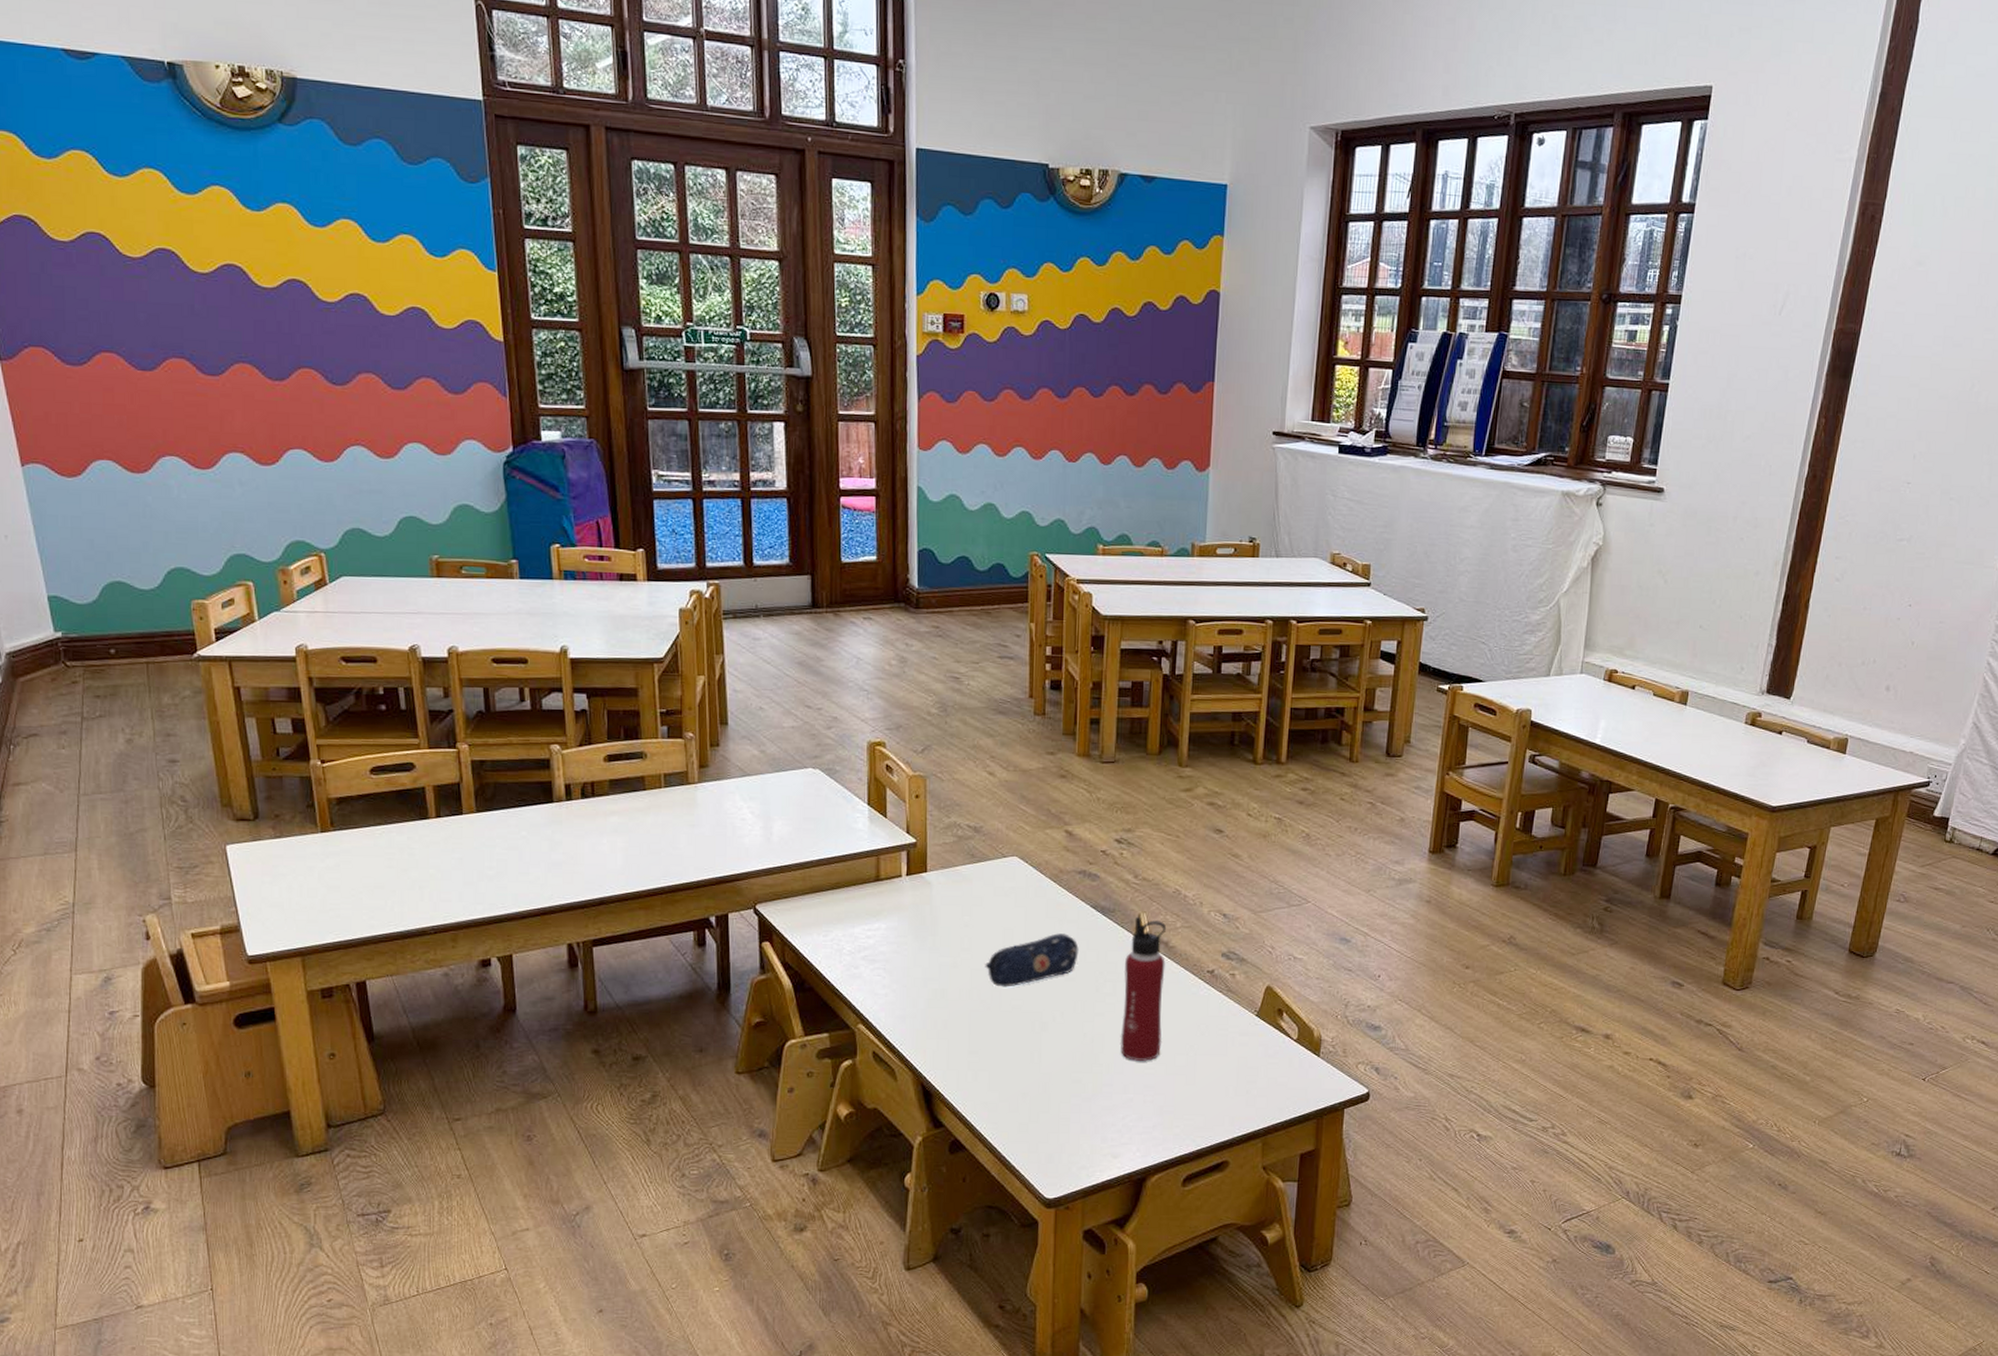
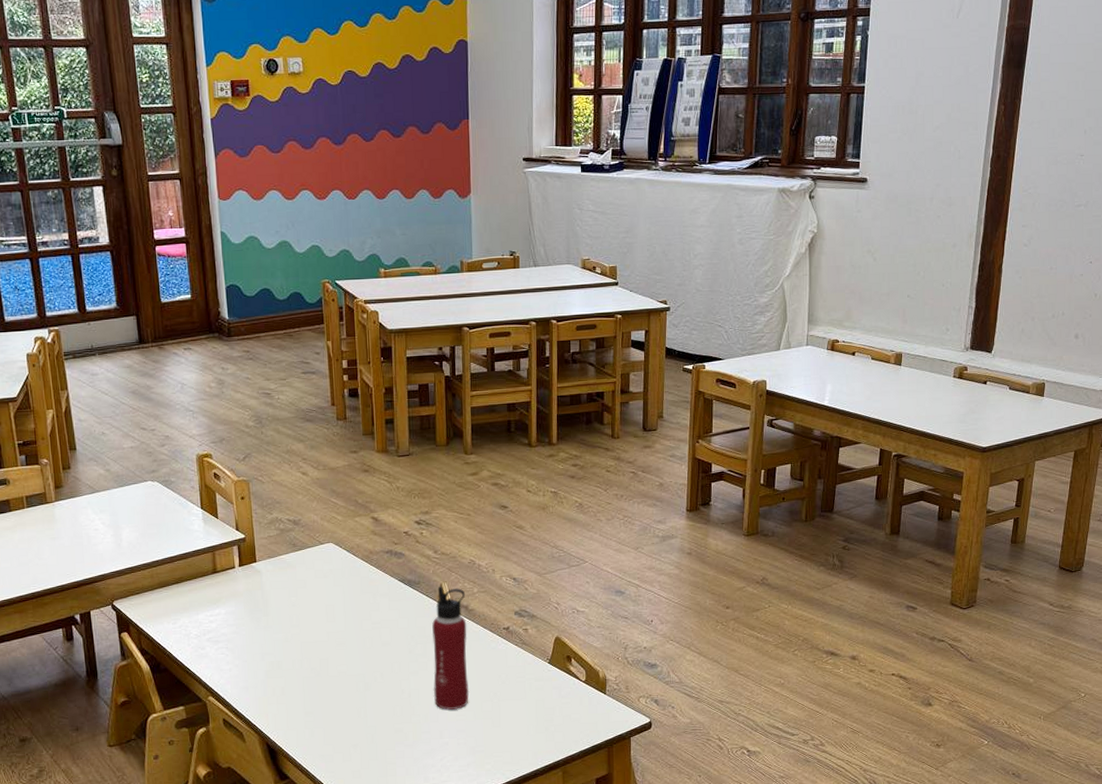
pencil case: present [985,933,1079,987] -> none [312,605,392,656]

